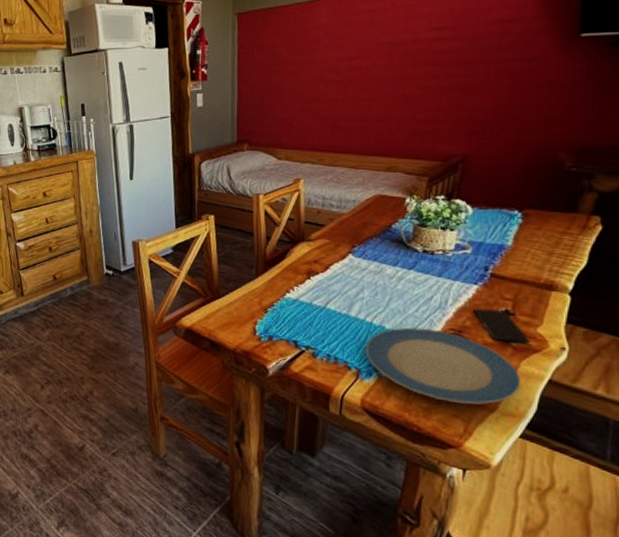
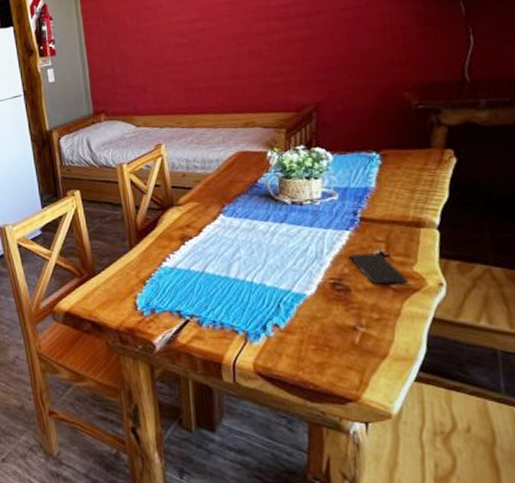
plate: present [365,327,522,405] -> none [249,280,408,355]

